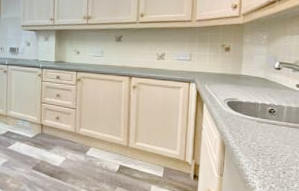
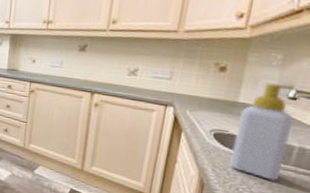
soap bottle: none [242,58,281,136] -> present [230,83,295,181]

